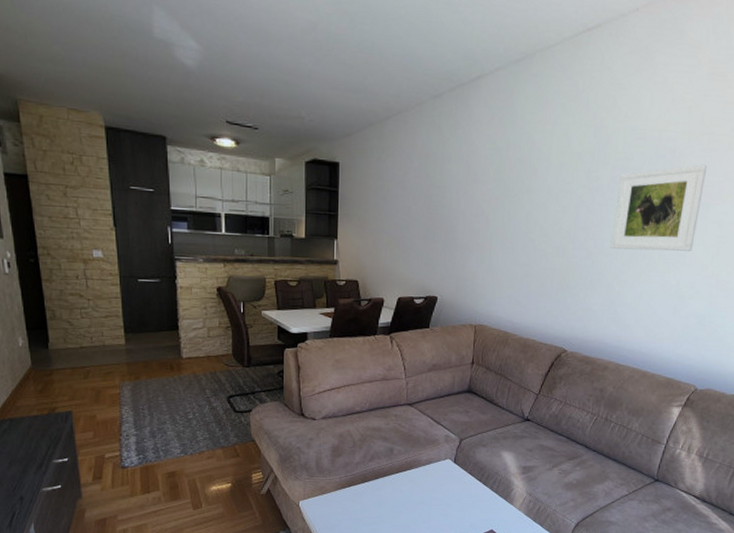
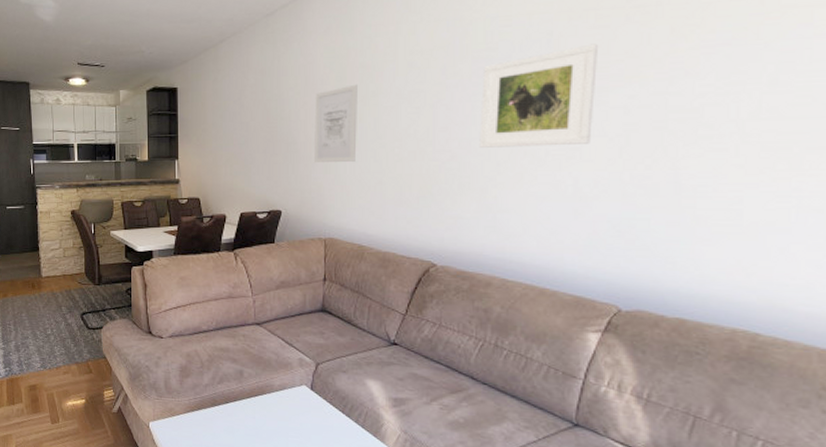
wall art: none [471,178,514,255] -> present [314,84,357,163]

